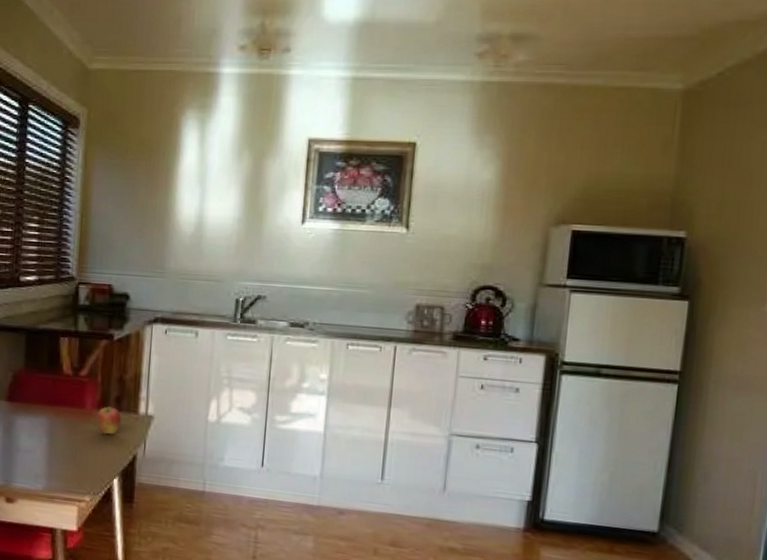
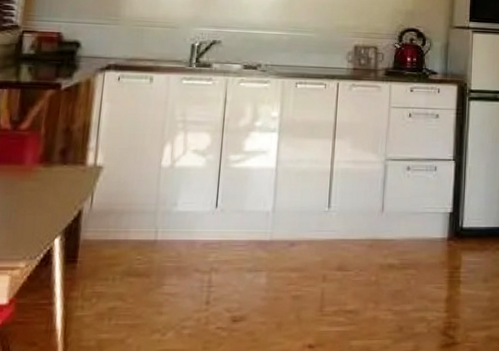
fruit: present [95,406,122,435] -> none [36,160,67,191]

